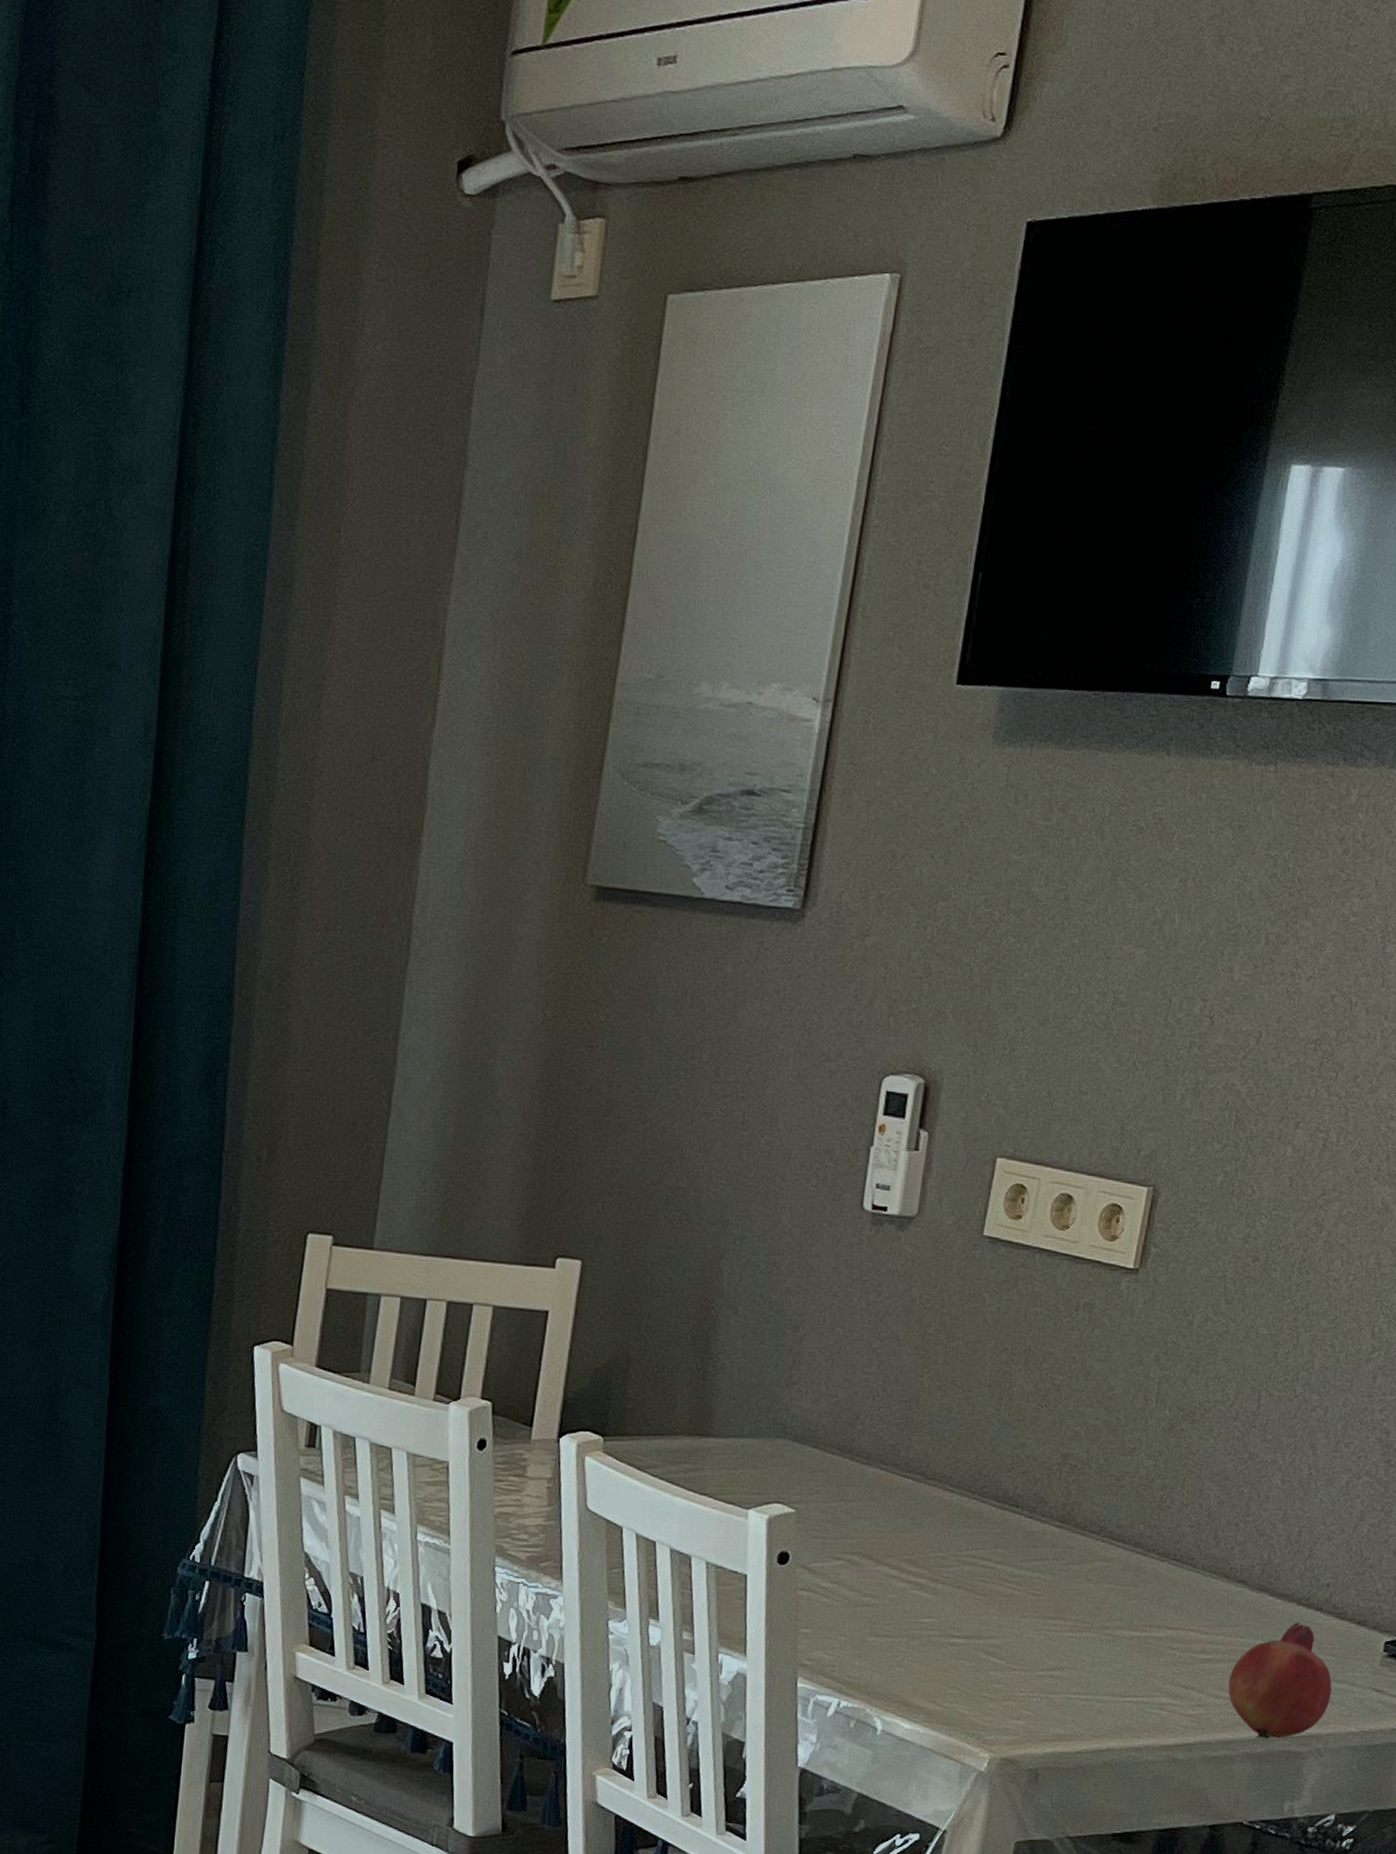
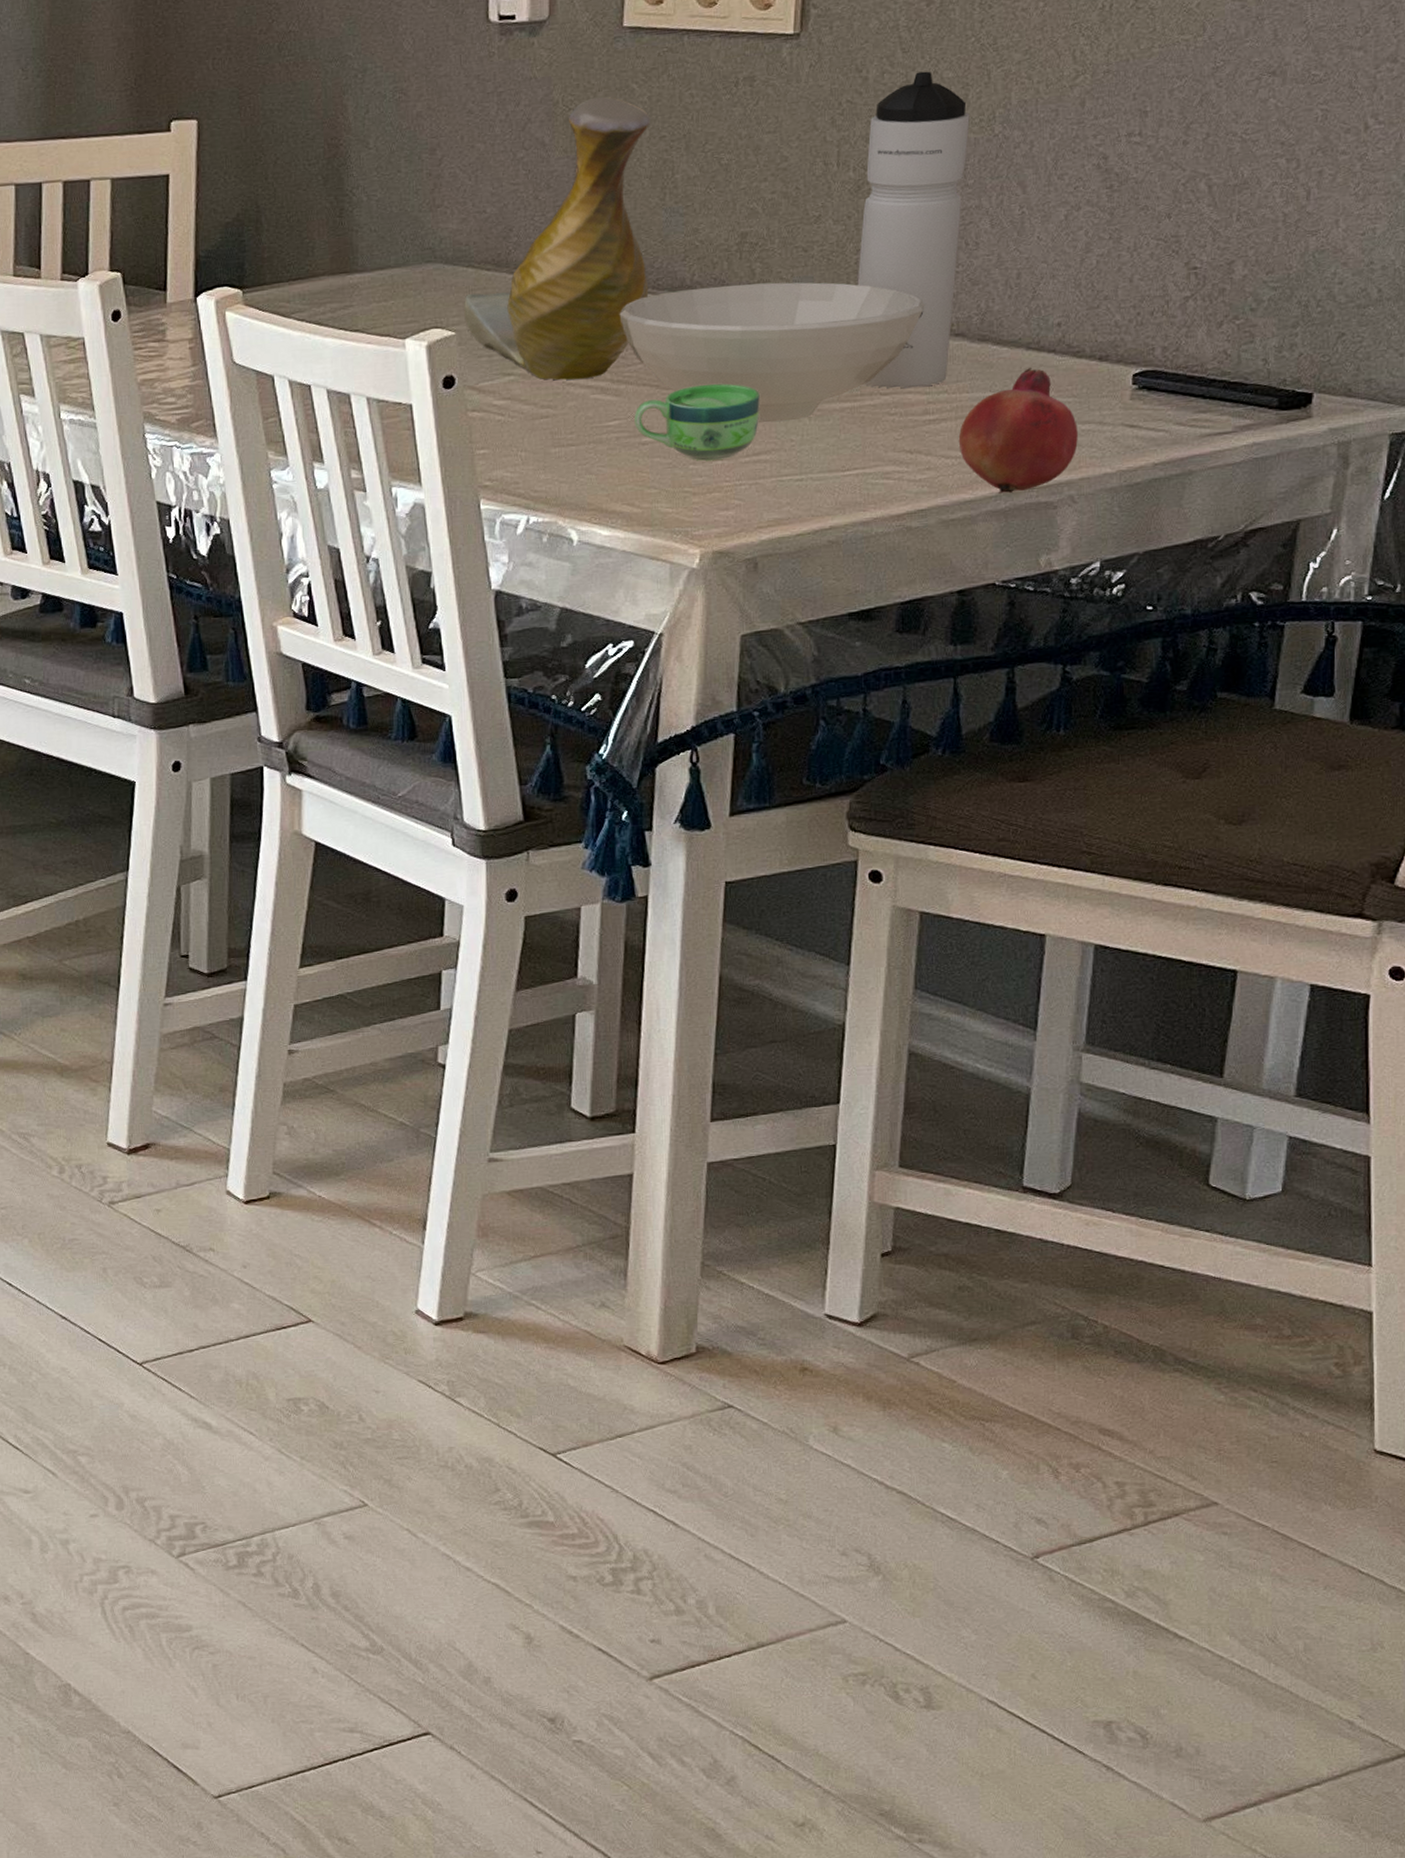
vase: none [804,1300,996,1573] -> present [463,96,650,380]
bowl: none [945,1500,1216,1642] -> present [619,282,925,423]
cup: none [946,1595,1061,1670] -> present [634,383,760,461]
water bottle: none [1152,1324,1277,1627] -> present [857,71,970,389]

